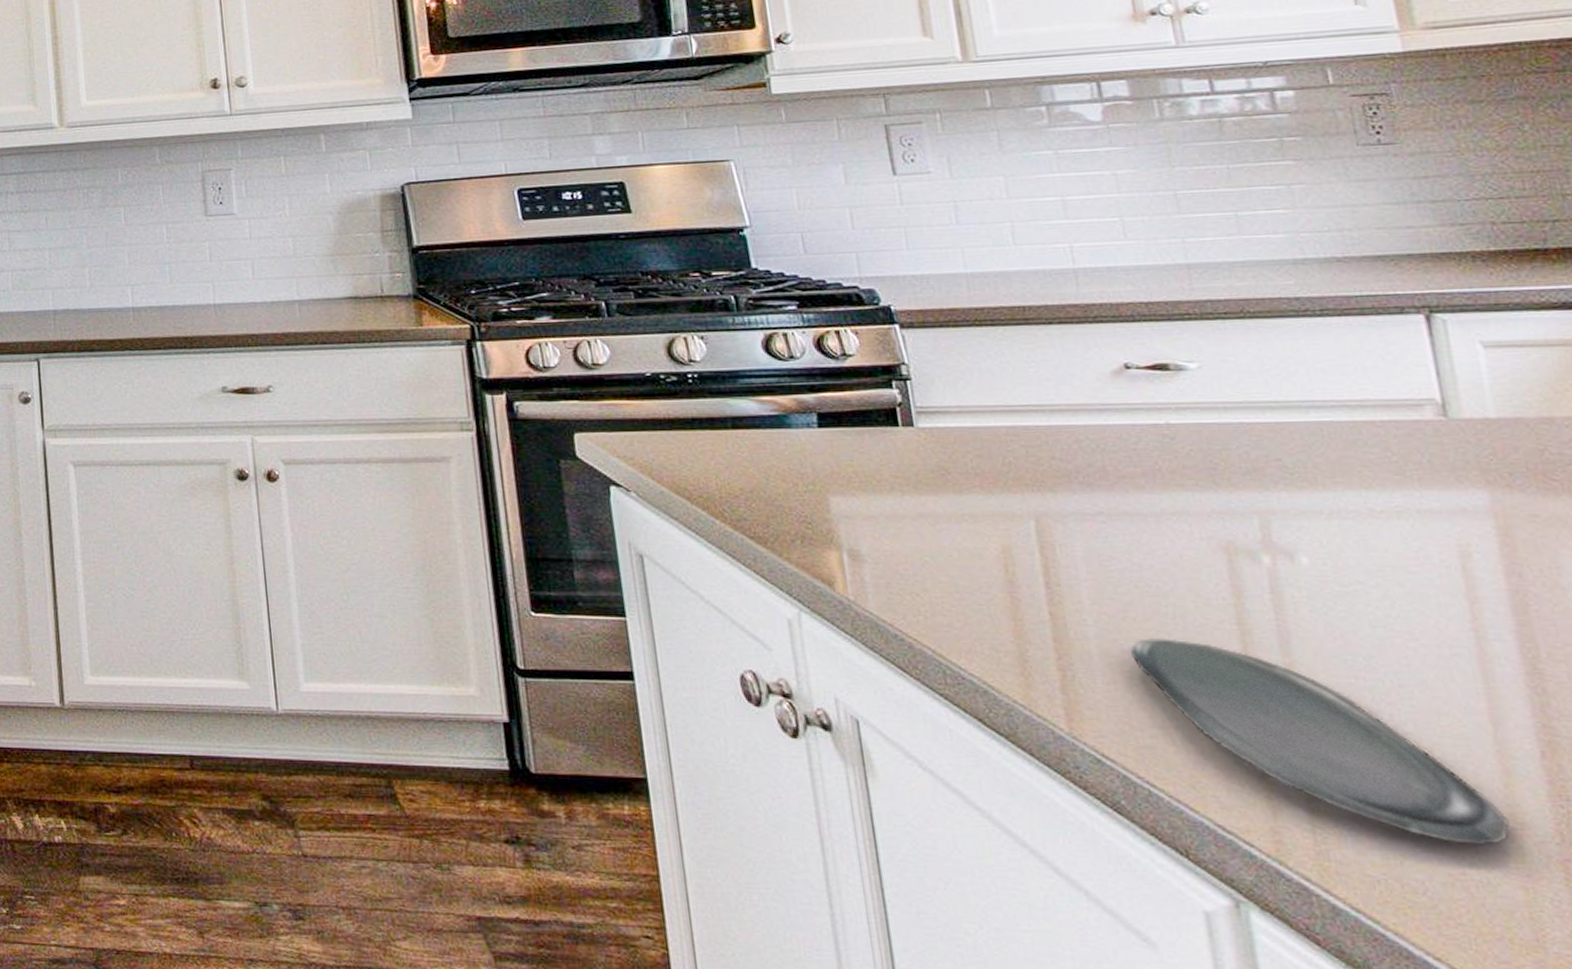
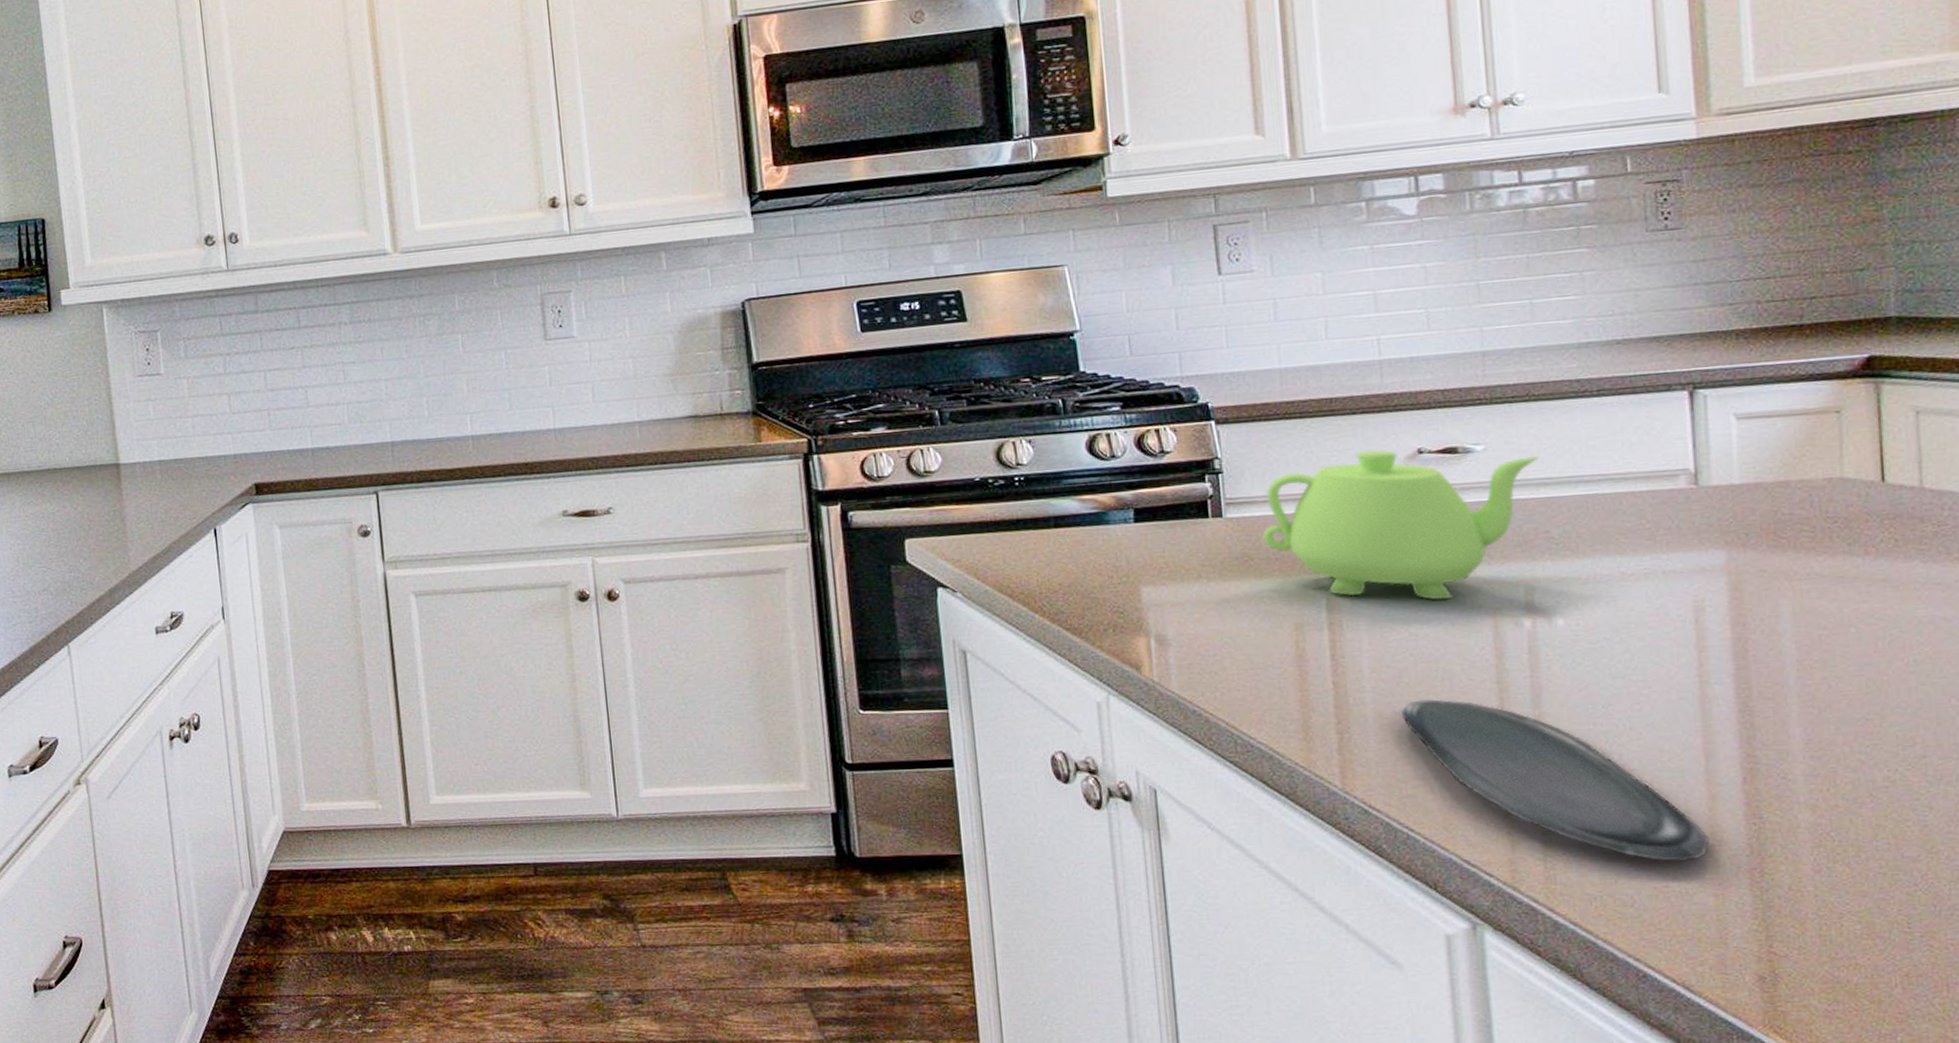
teapot: none [959,362,1262,529] -> present [1262,449,1539,600]

